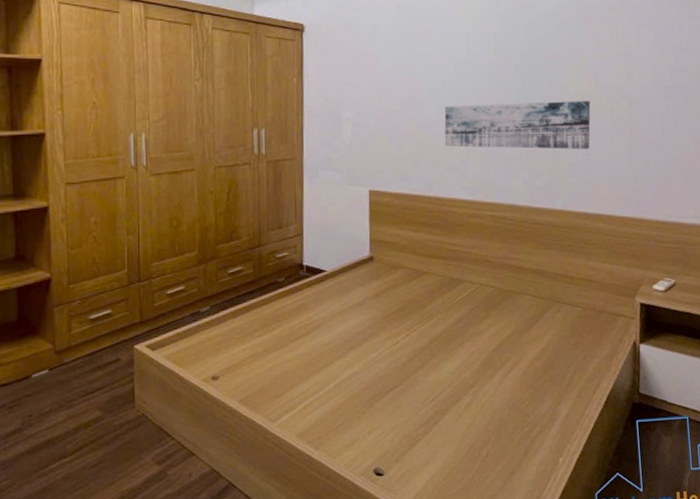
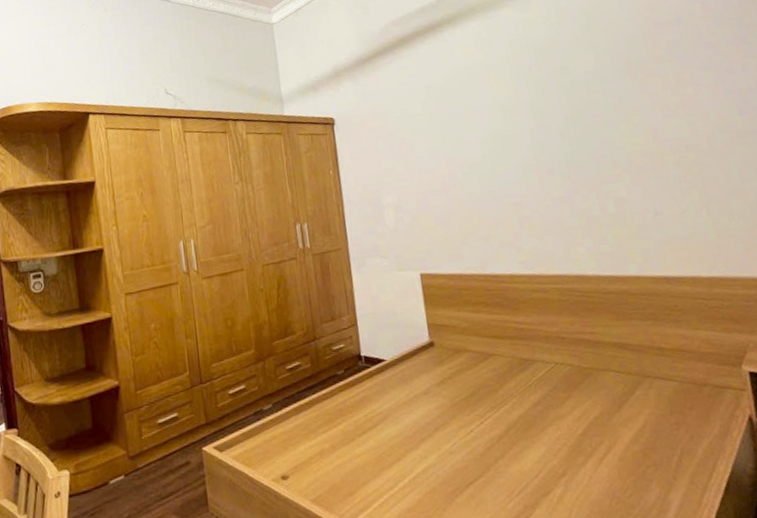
wall art: present [444,101,591,149] -> none [489,157,659,222]

